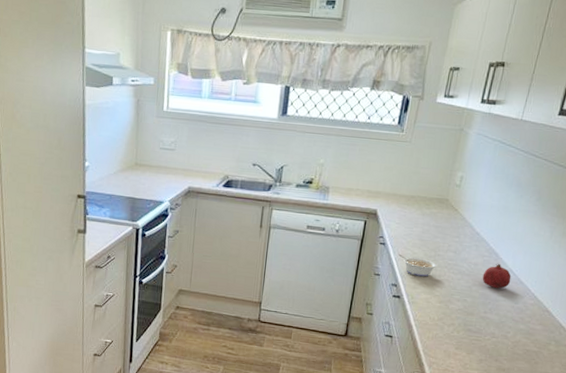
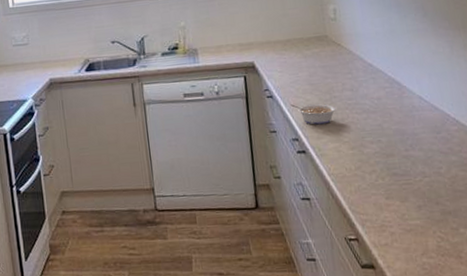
fruit: present [482,263,512,289] -> none [390,92,424,121]

